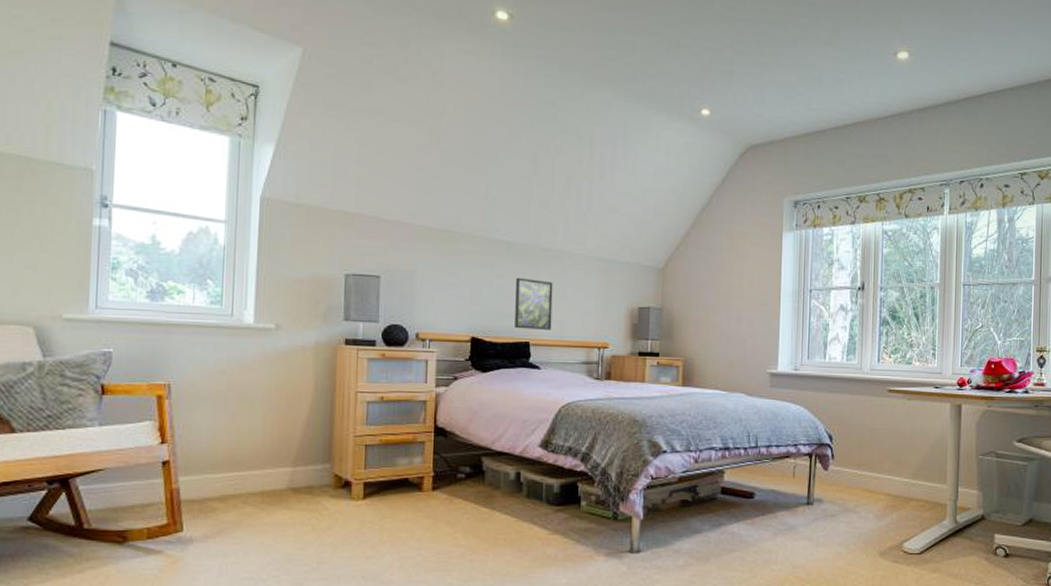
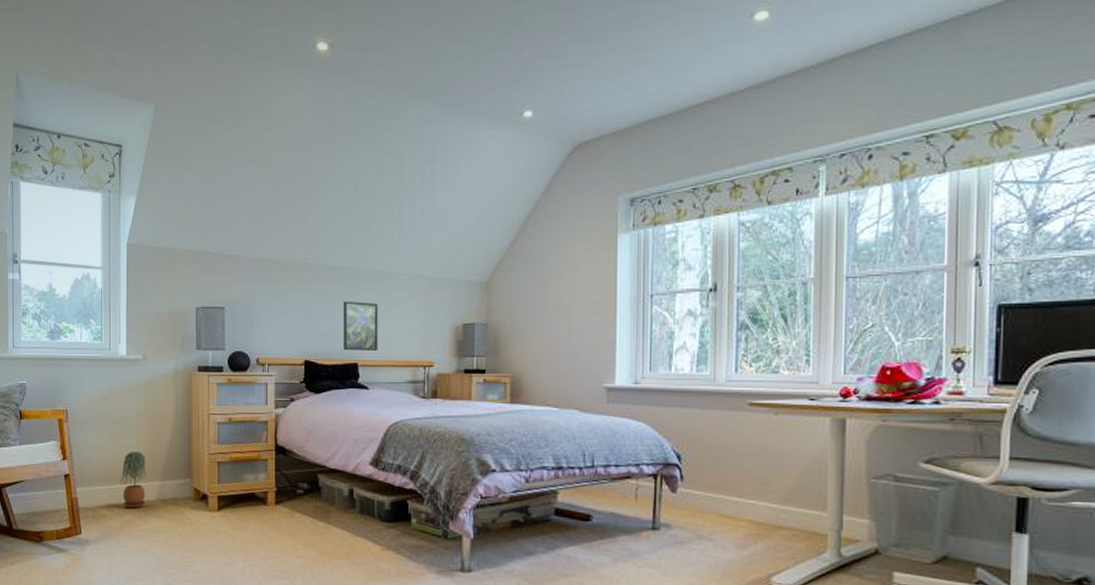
potted plant: none [239,434,274,499] -> present [120,452,146,508]

